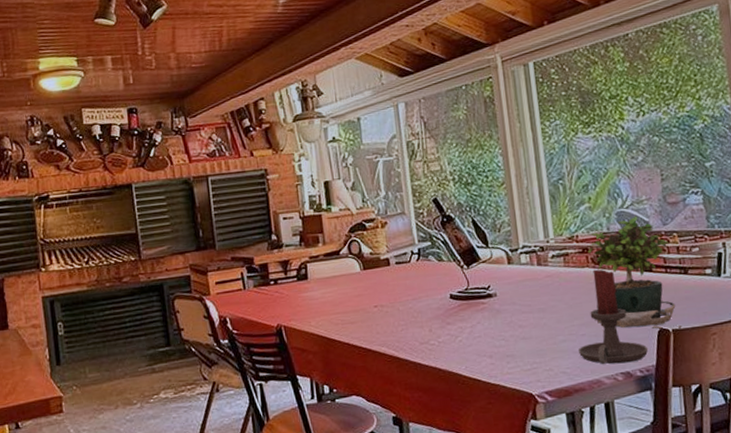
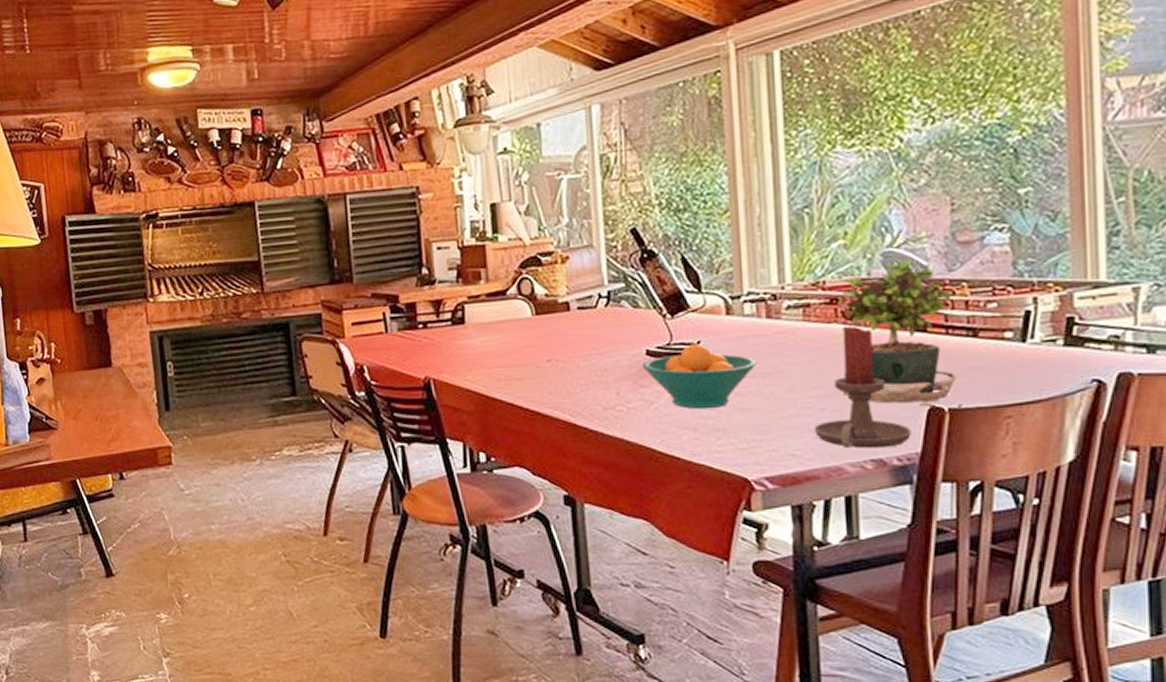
fruit bowl: none [447,287,533,340] -> present [642,343,757,410]

